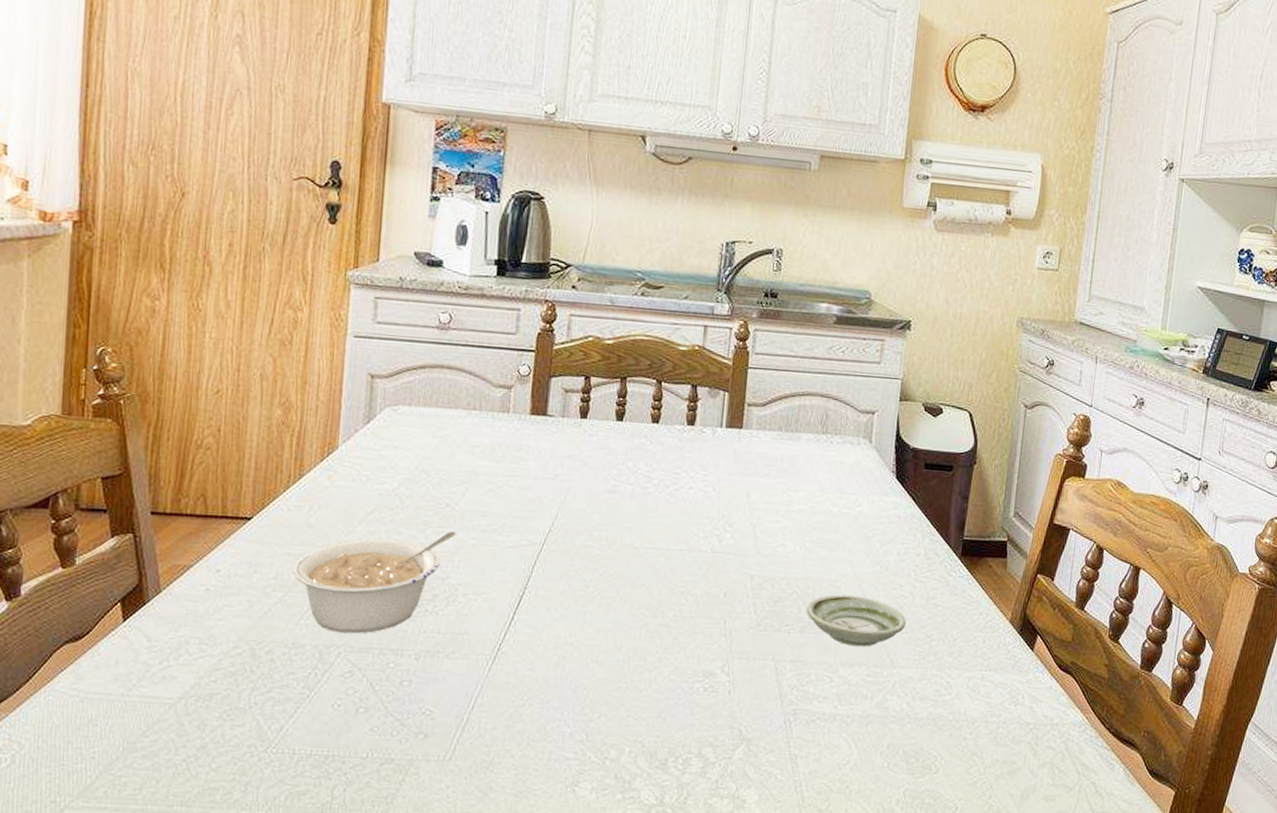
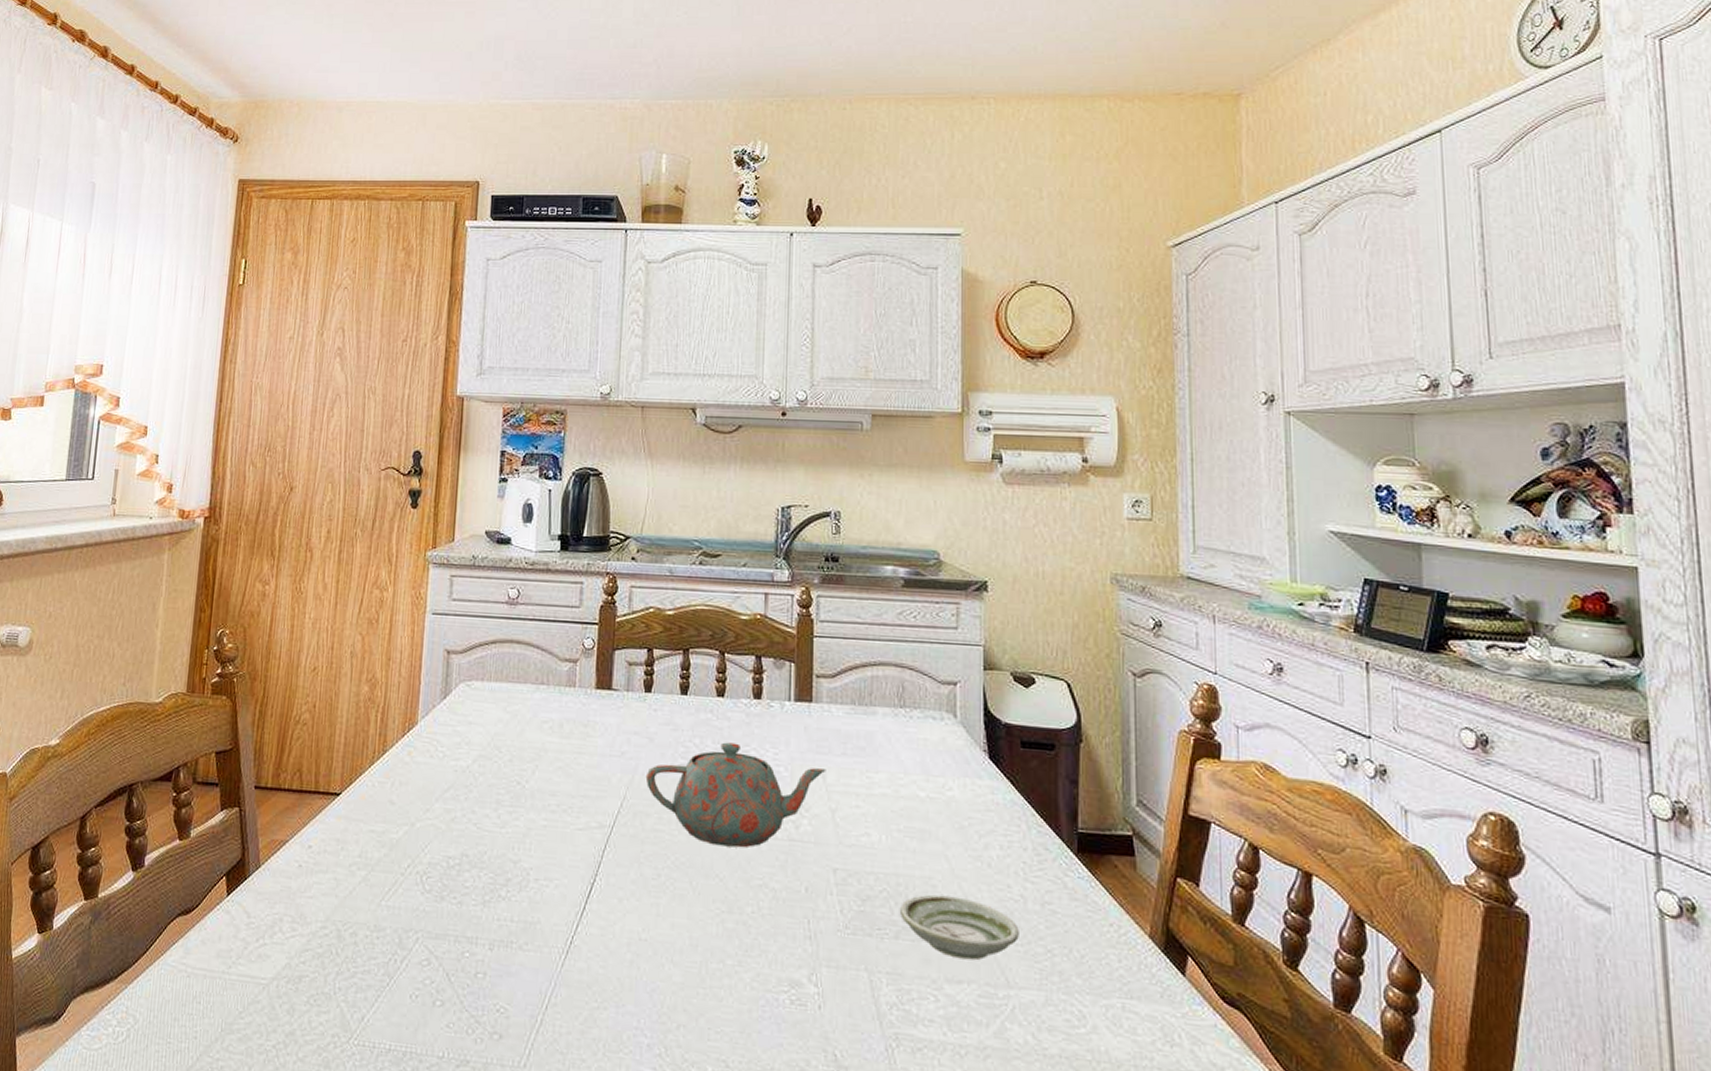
legume: present [292,532,457,634] -> none [375,811,528,919]
teapot: none [578,465,751,560] -> present [645,742,826,848]

